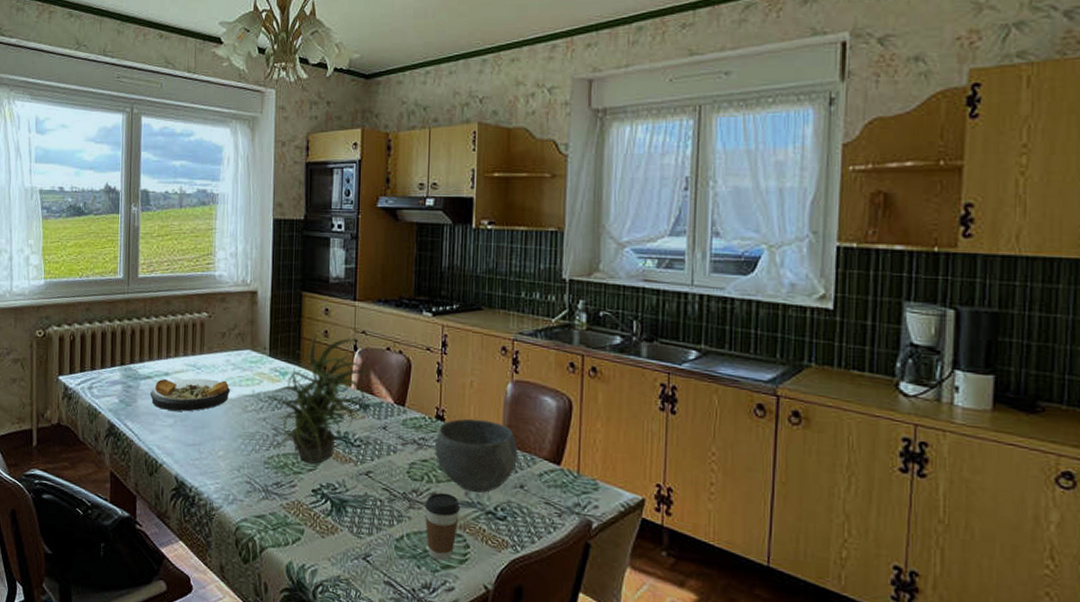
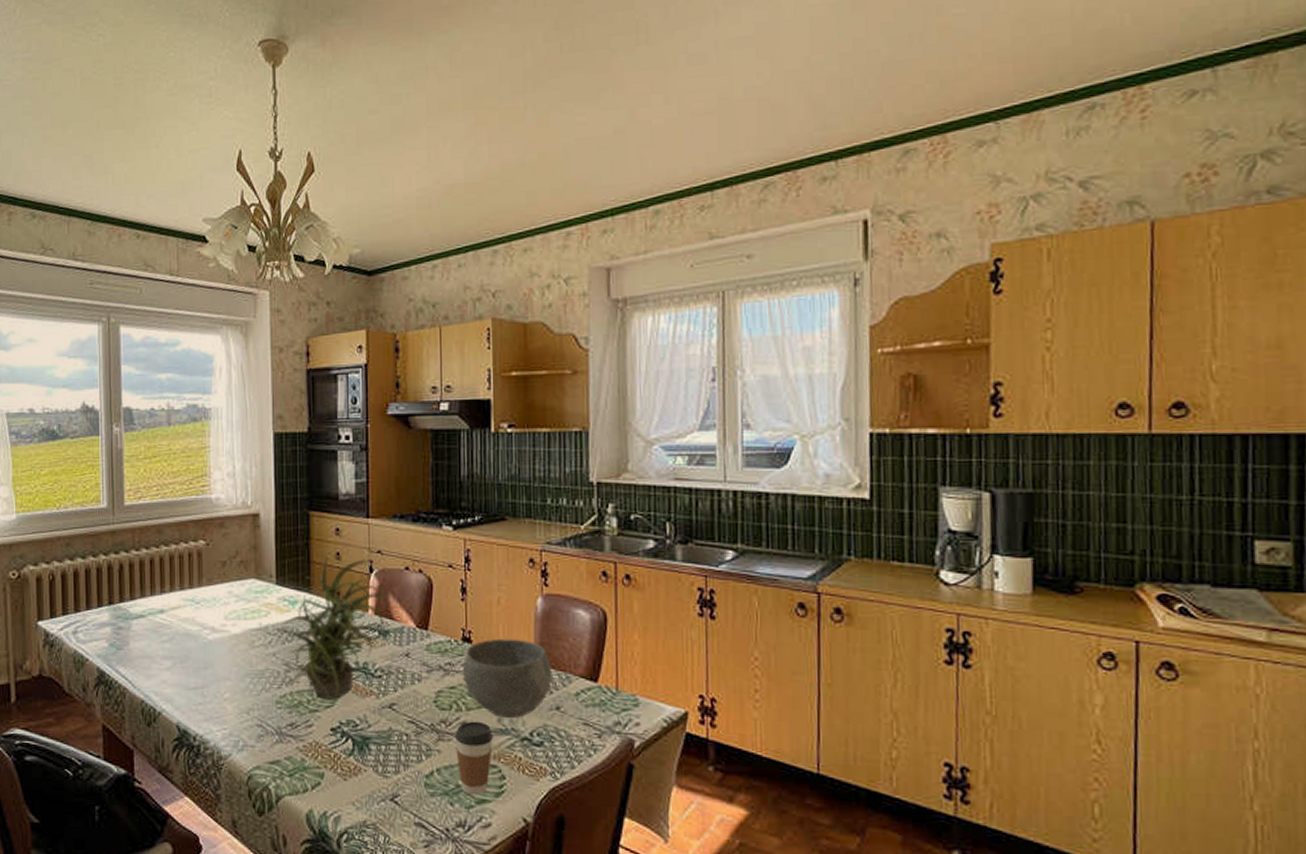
plate: present [150,378,230,412] -> none [144,613,234,652]

